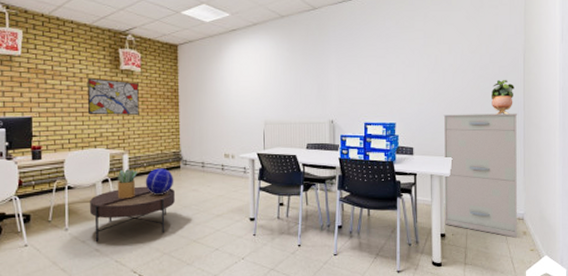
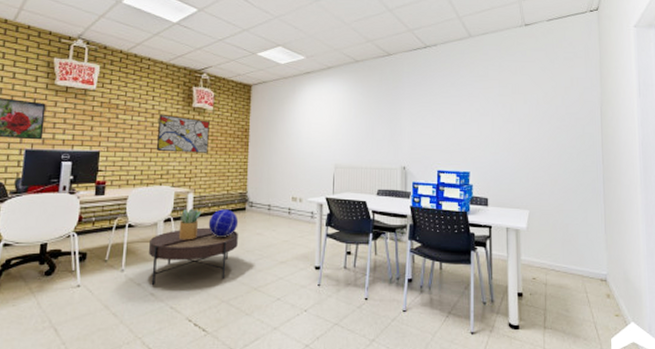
filing cabinet: present [443,113,518,238] -> none [519,165,600,301]
potted plant: present [492,80,514,115] -> none [569,132,592,168]

